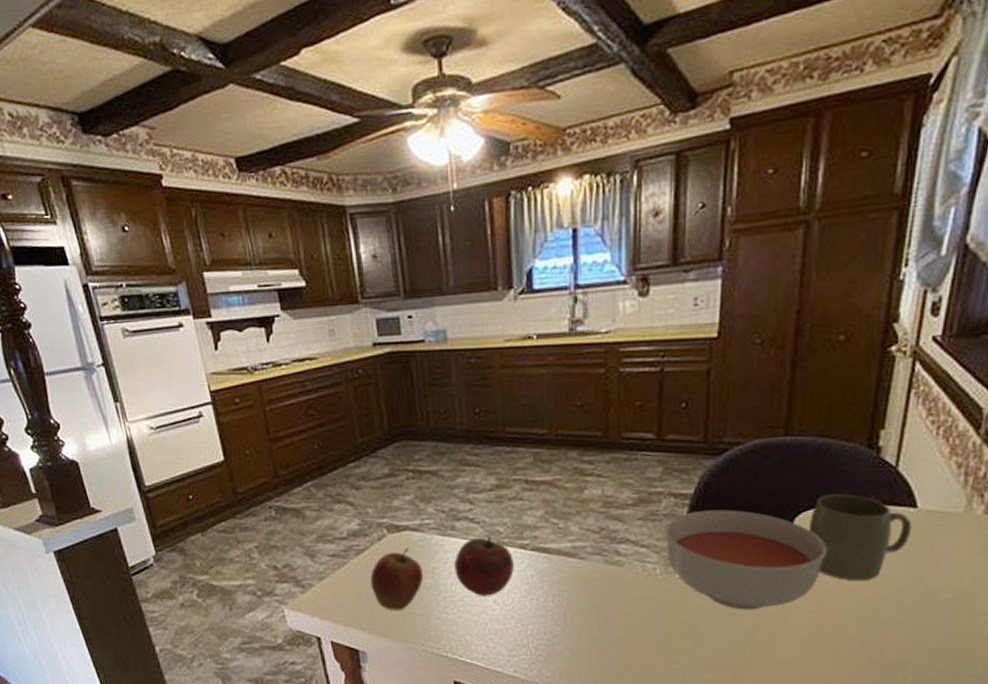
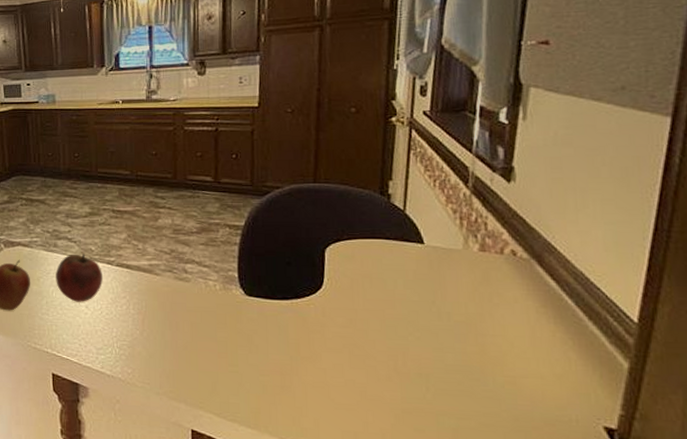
bowl: present [666,509,828,610] -> none [223,239,354,324]
mug: present [808,494,912,581] -> none [337,230,422,303]

